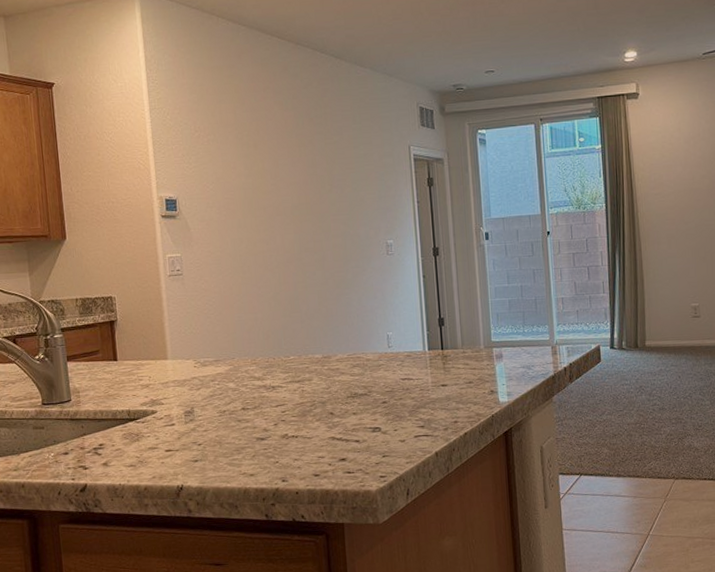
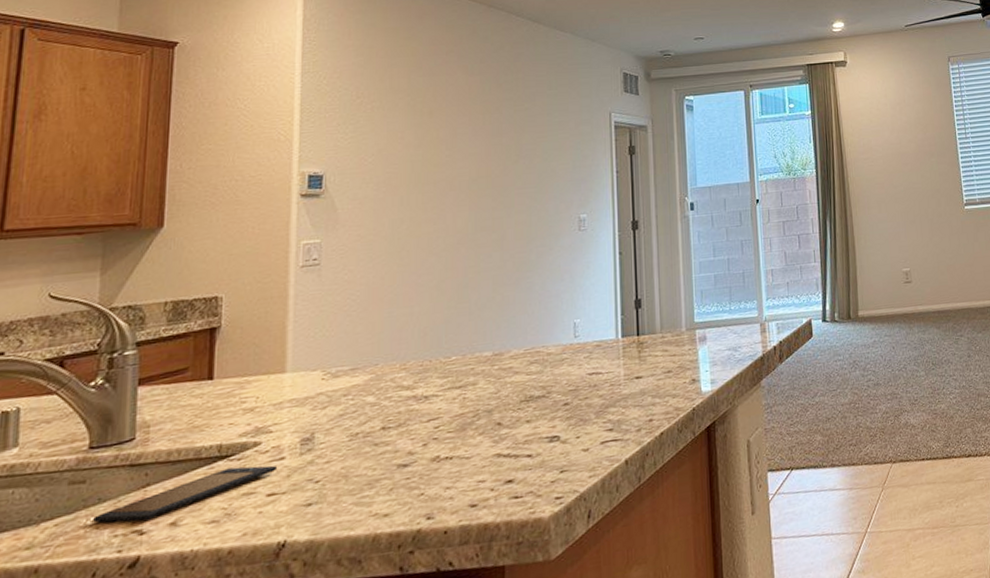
smartphone: none [53,428,171,460] -> present [93,465,278,523]

